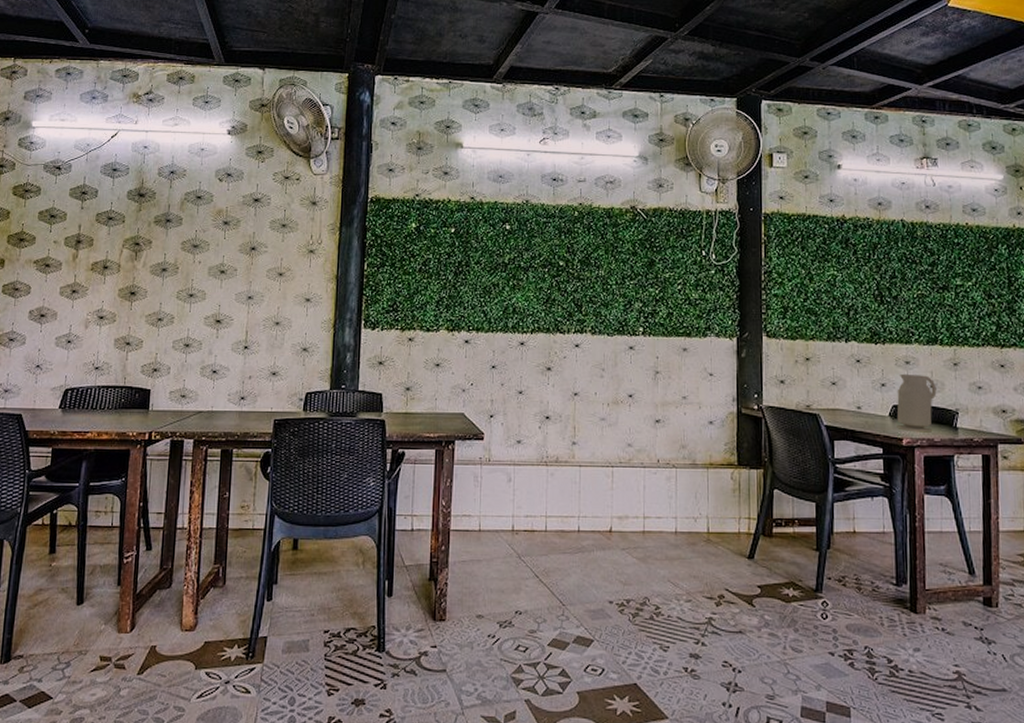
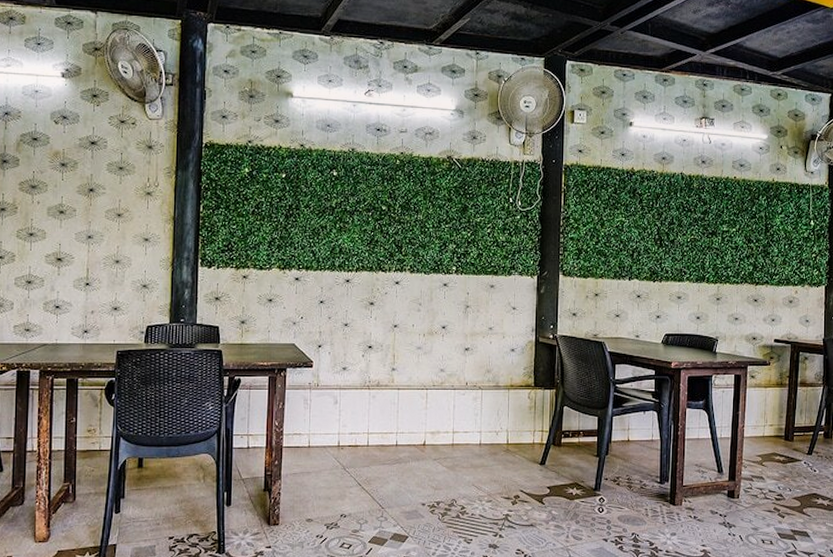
water jug: present [896,373,937,433] -> none [667,307,702,357]

